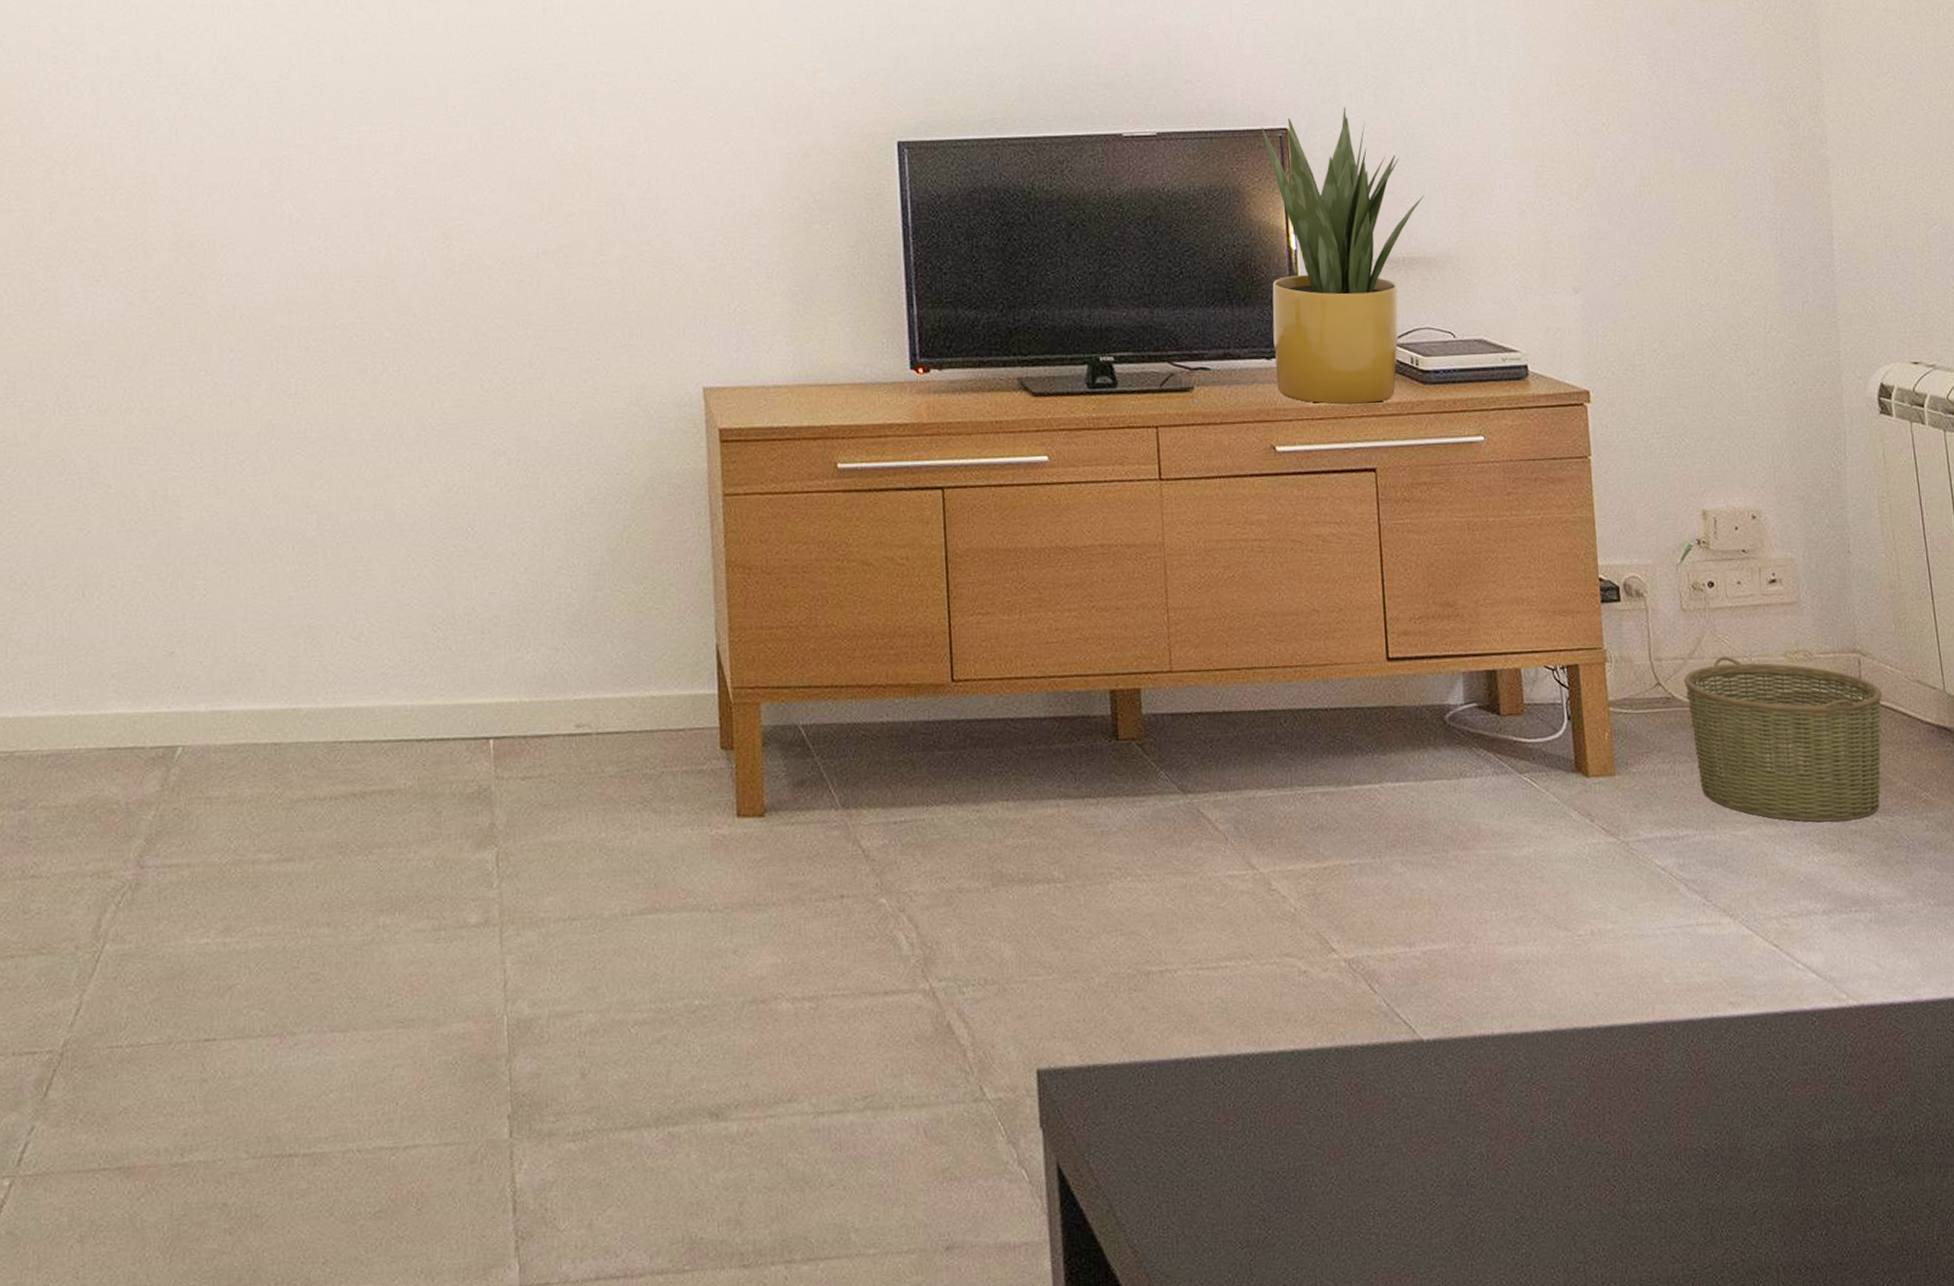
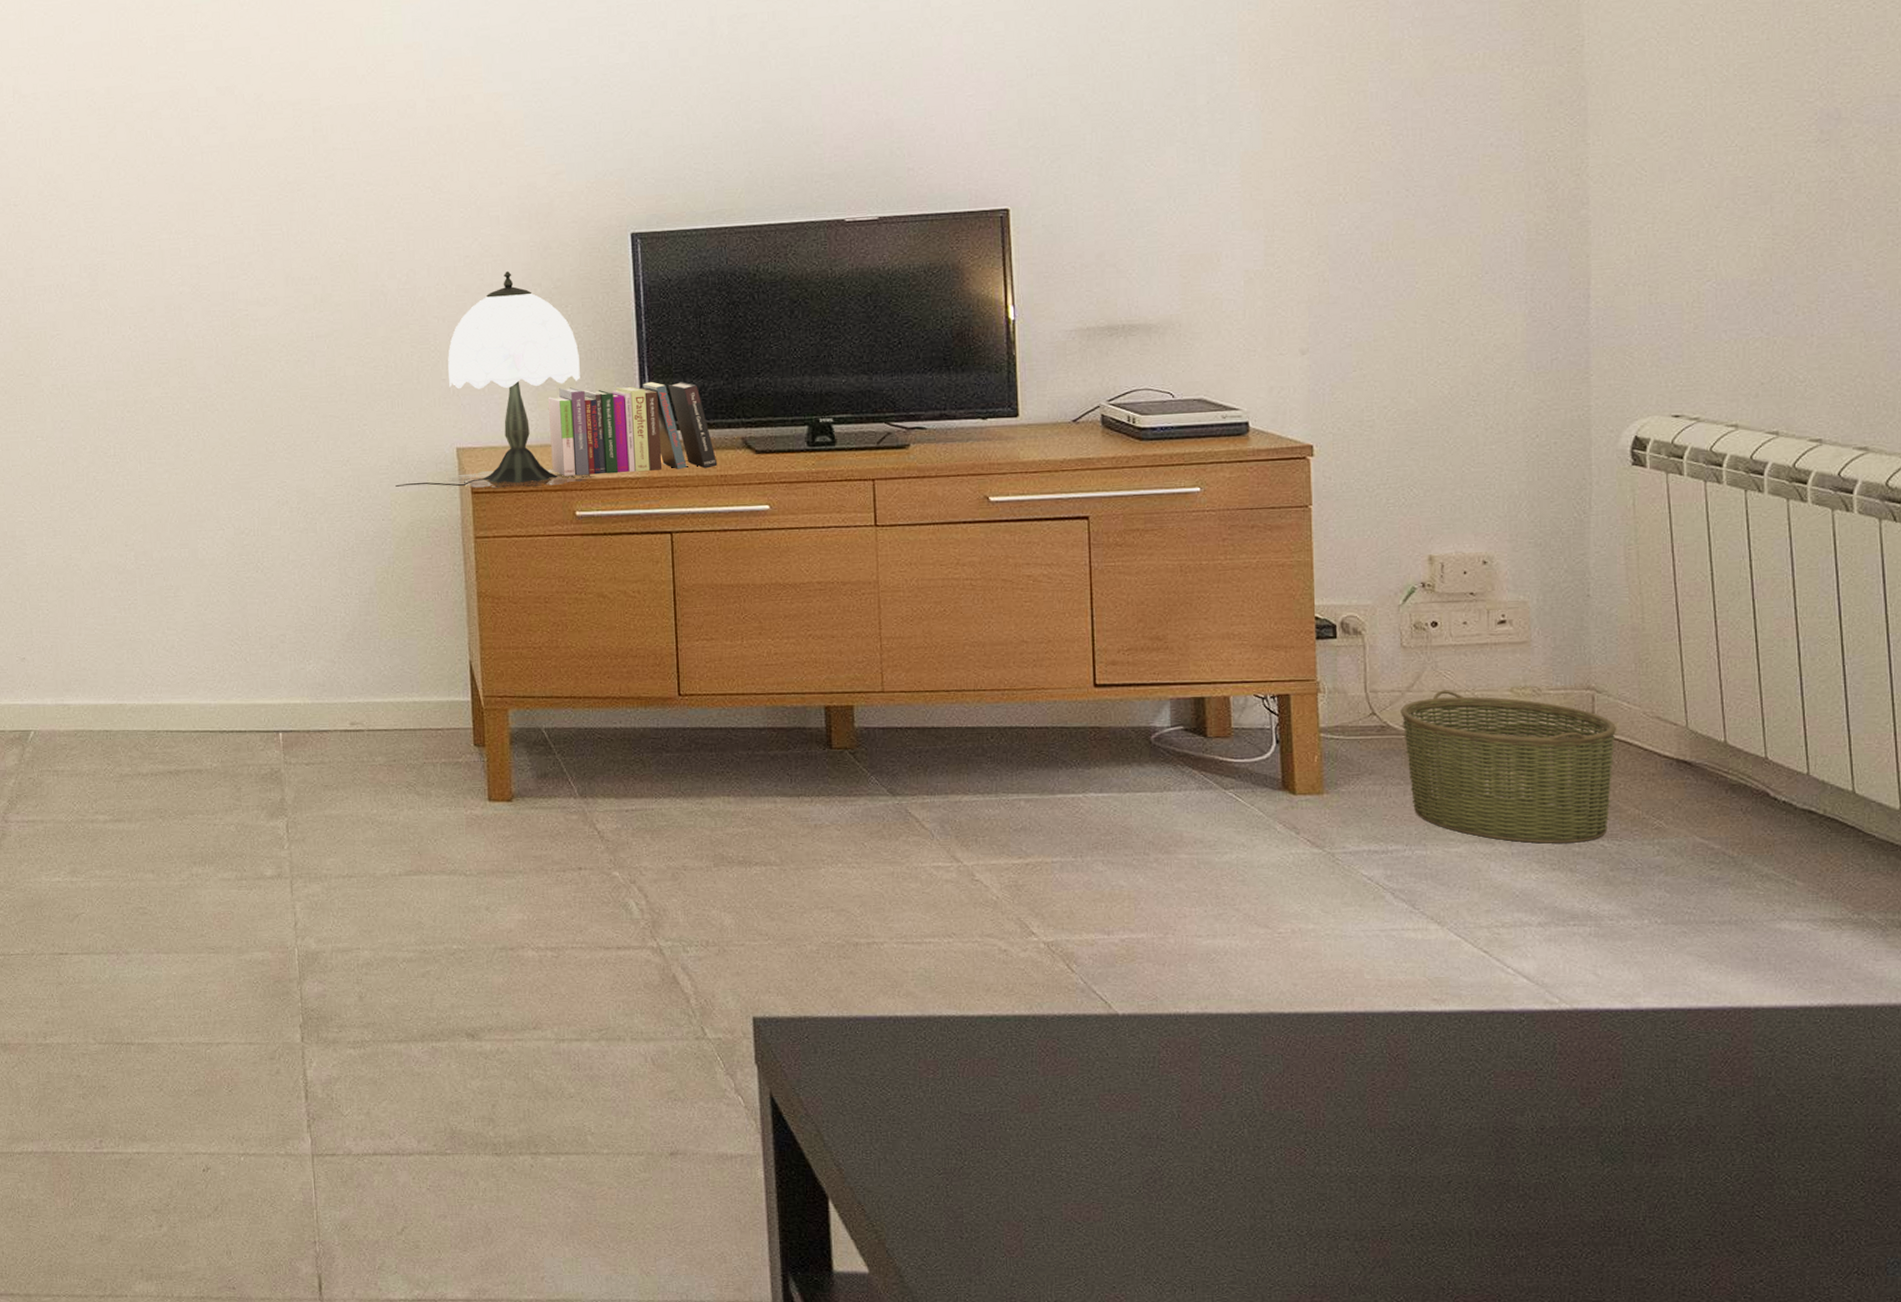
table lamp: none [632,180,860,436] -> present [395,270,596,488]
books: none [806,312,992,422] -> present [547,381,718,476]
planter: present [1261,106,1424,405] -> none [982,186,1146,460]

